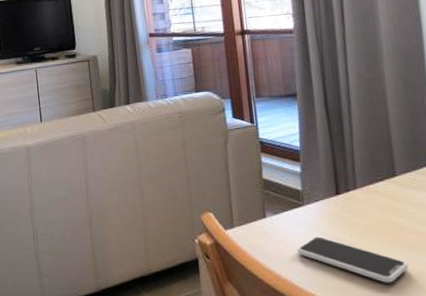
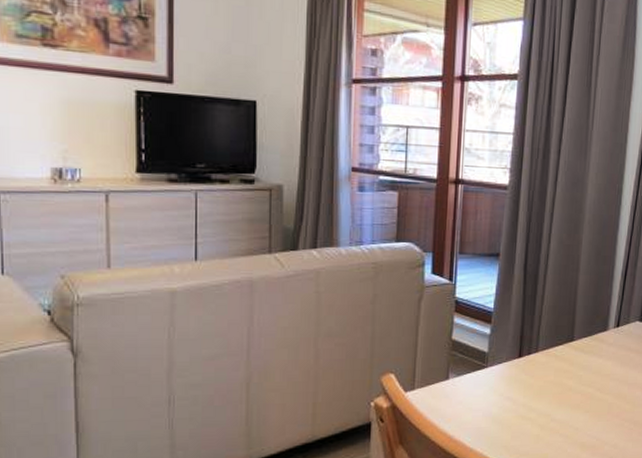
smartphone: present [297,236,409,283] -> none [473,398,568,440]

